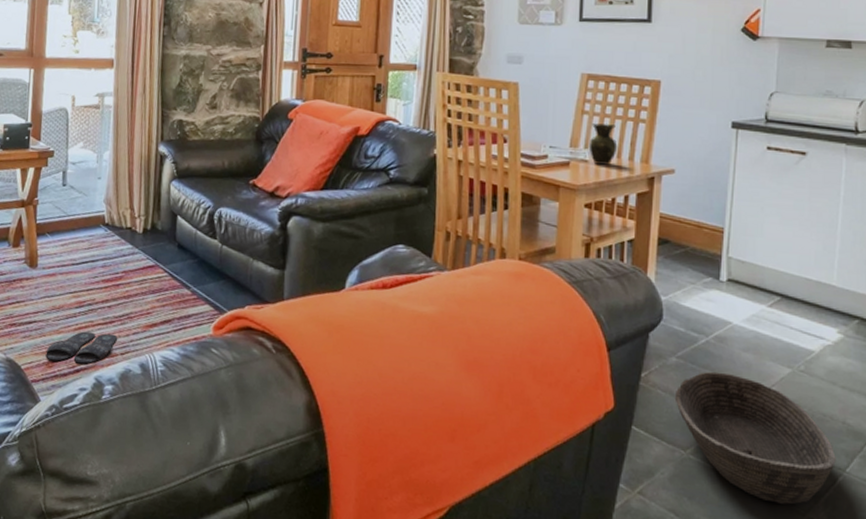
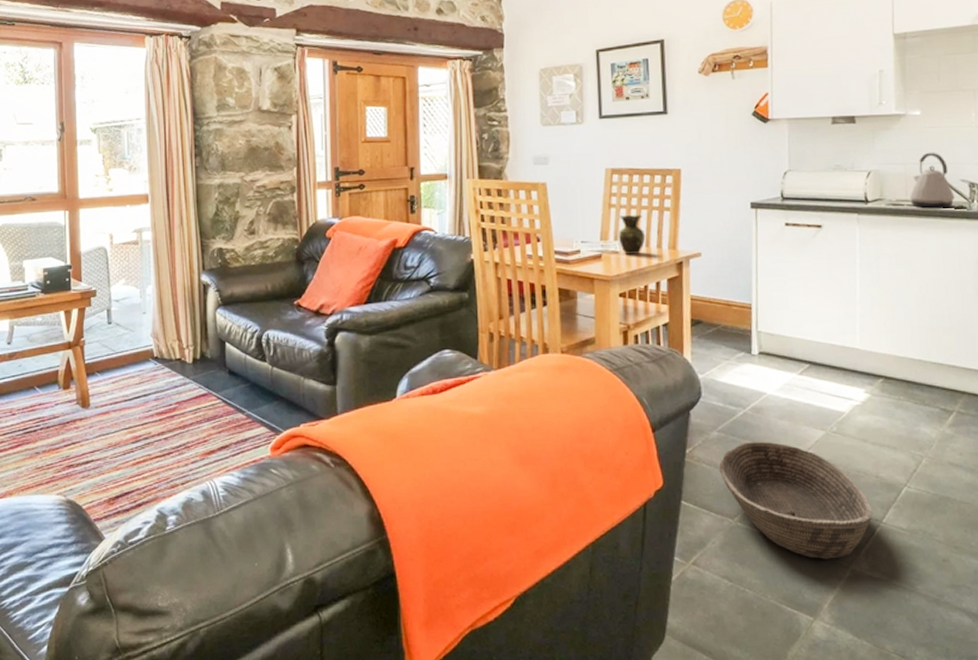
slippers: present [46,331,117,365] -> none [106,465,176,498]

